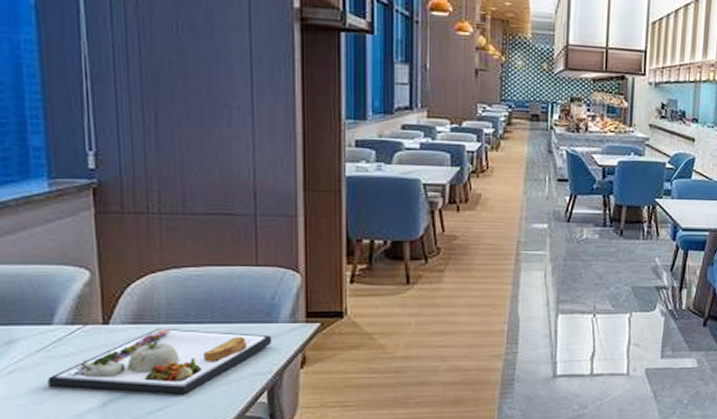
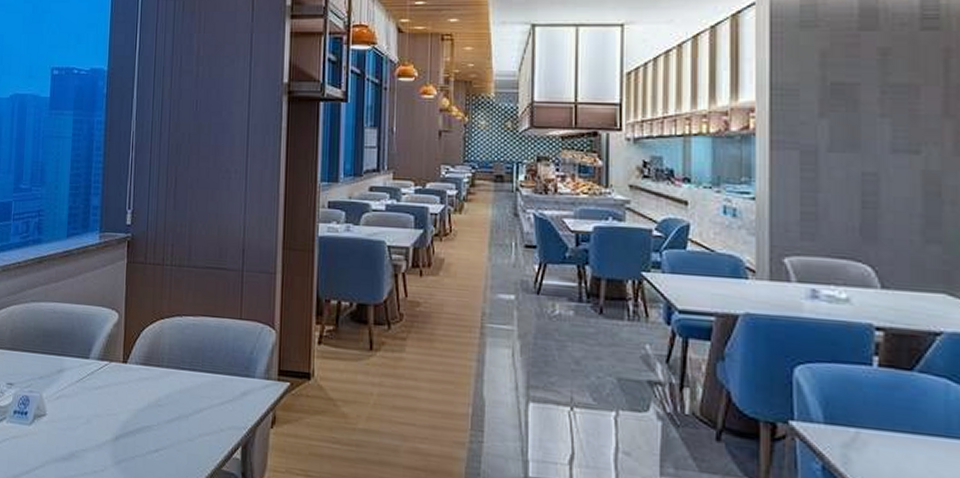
dinner plate: present [48,328,273,396] -> none [81,371,249,441]

